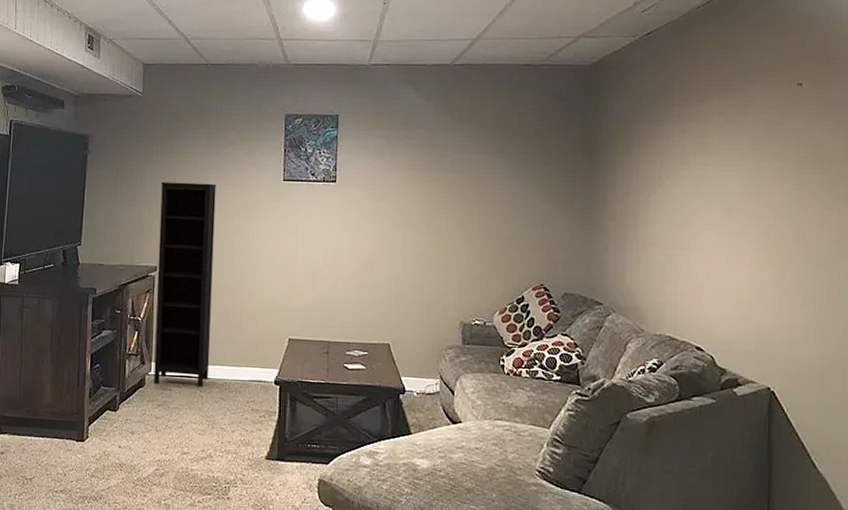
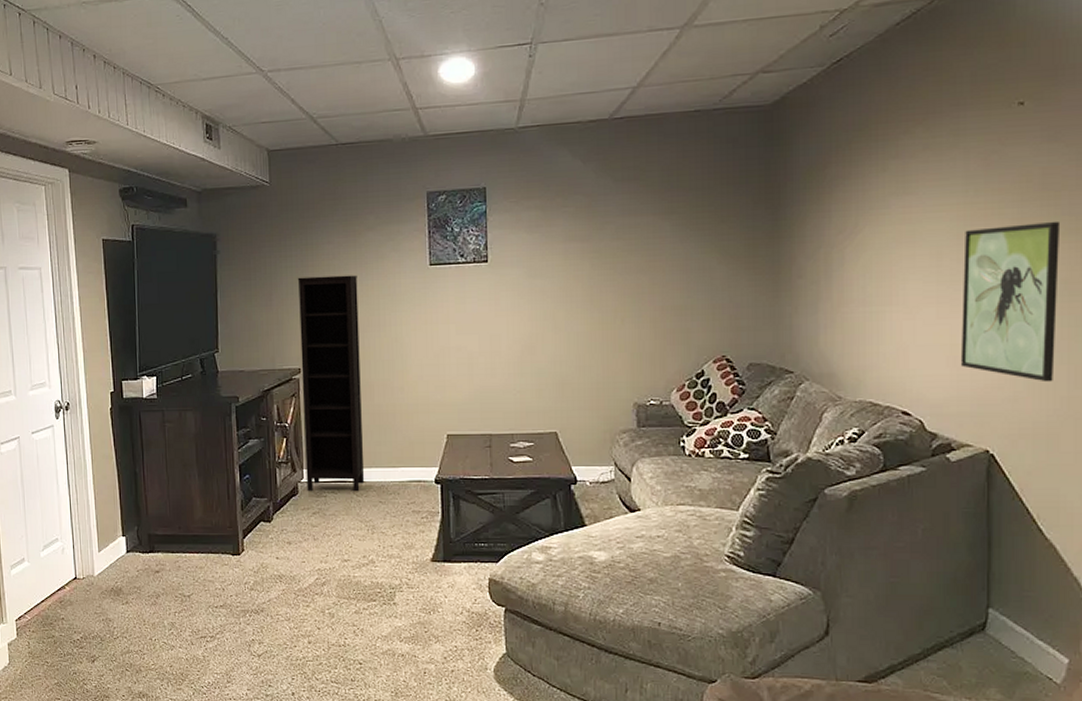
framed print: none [746,188,831,330] -> present [960,221,1059,382]

